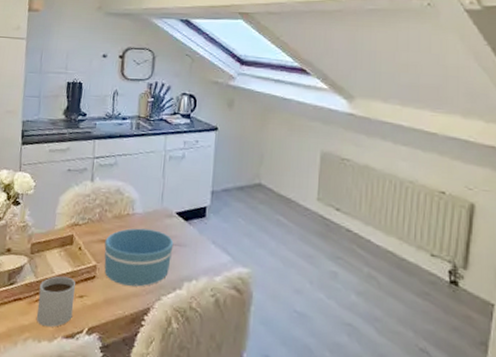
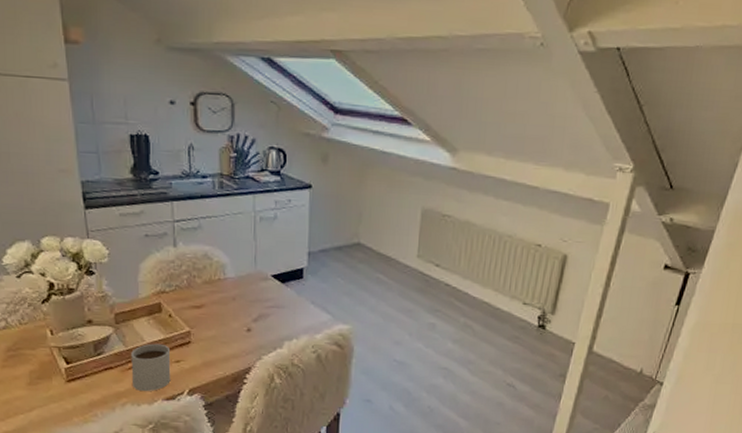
bowl: present [104,228,174,287] -> none [197,292,271,349]

